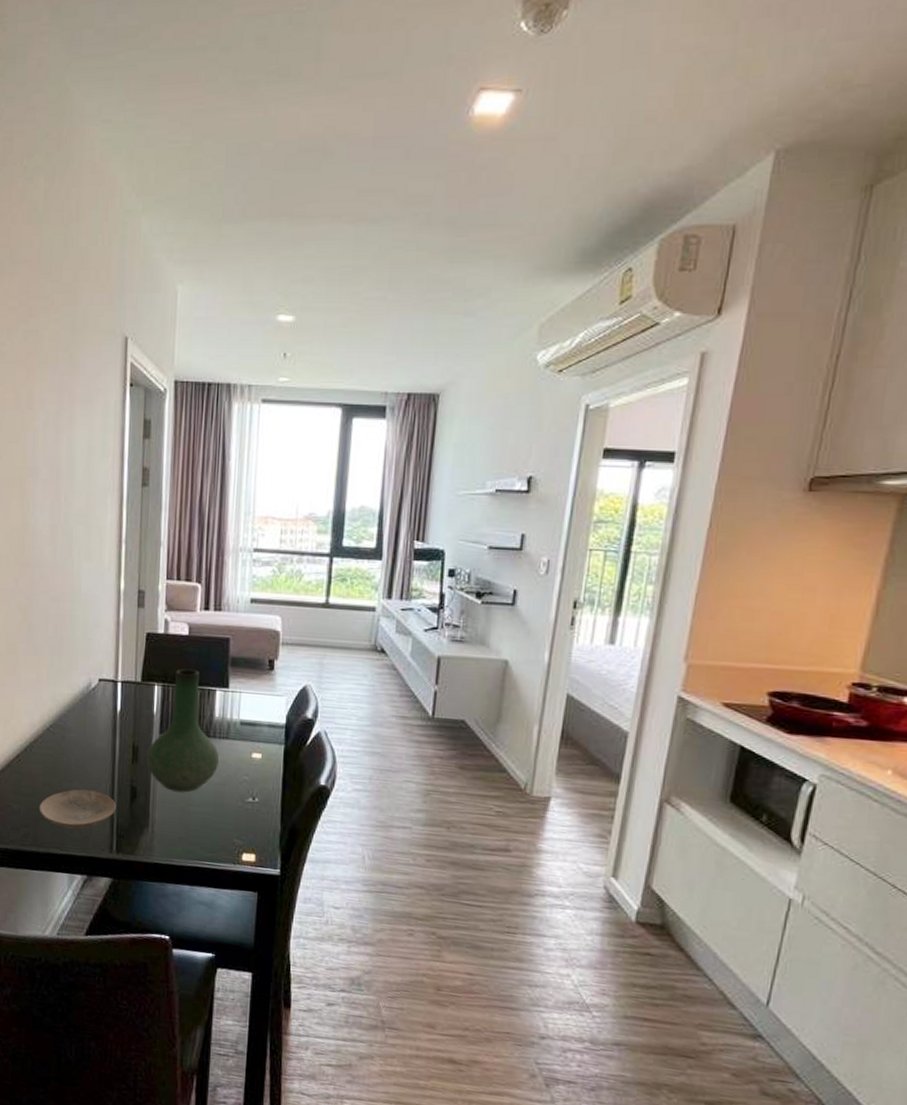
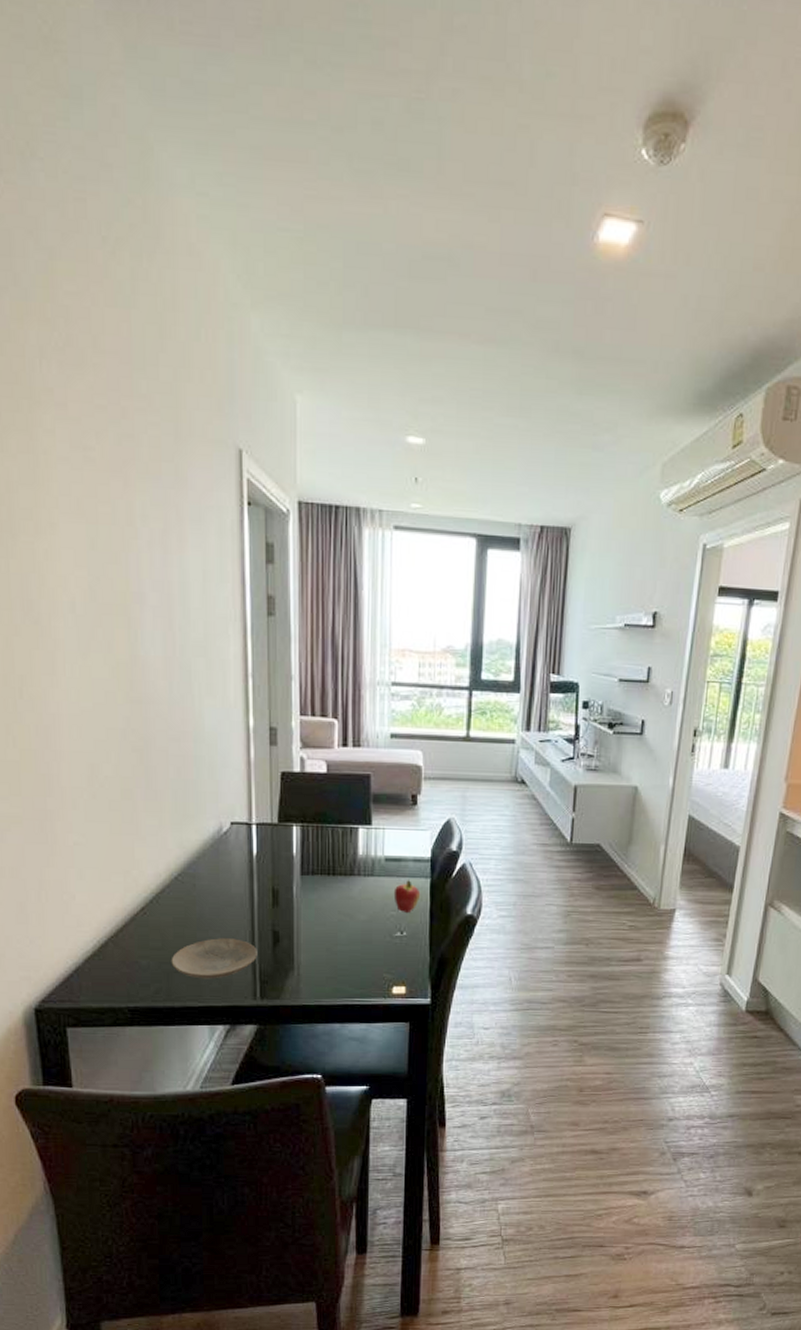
vase: present [146,668,219,793] -> none [288,807,364,933]
fruit: none [247,744,274,780] -> present [393,879,421,914]

